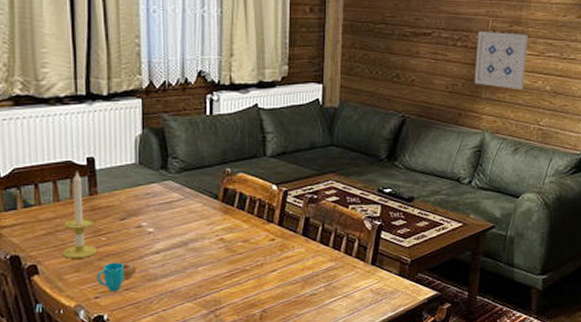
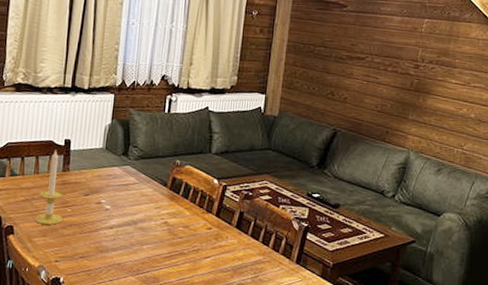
cup: present [96,262,136,291] -> none [58,231,92,258]
wall art: present [474,32,529,89] -> none [402,59,456,115]

